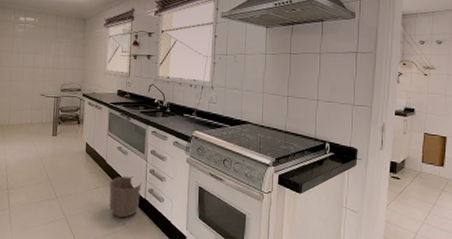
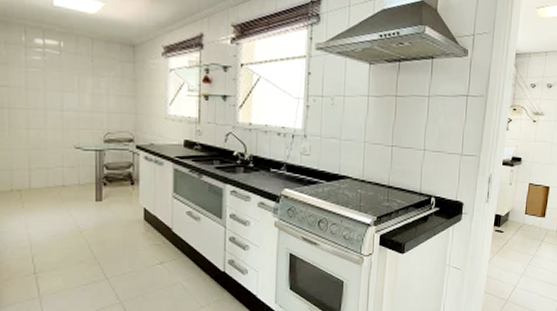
waste basket: present [109,176,142,218] -> none [177,247,220,296]

